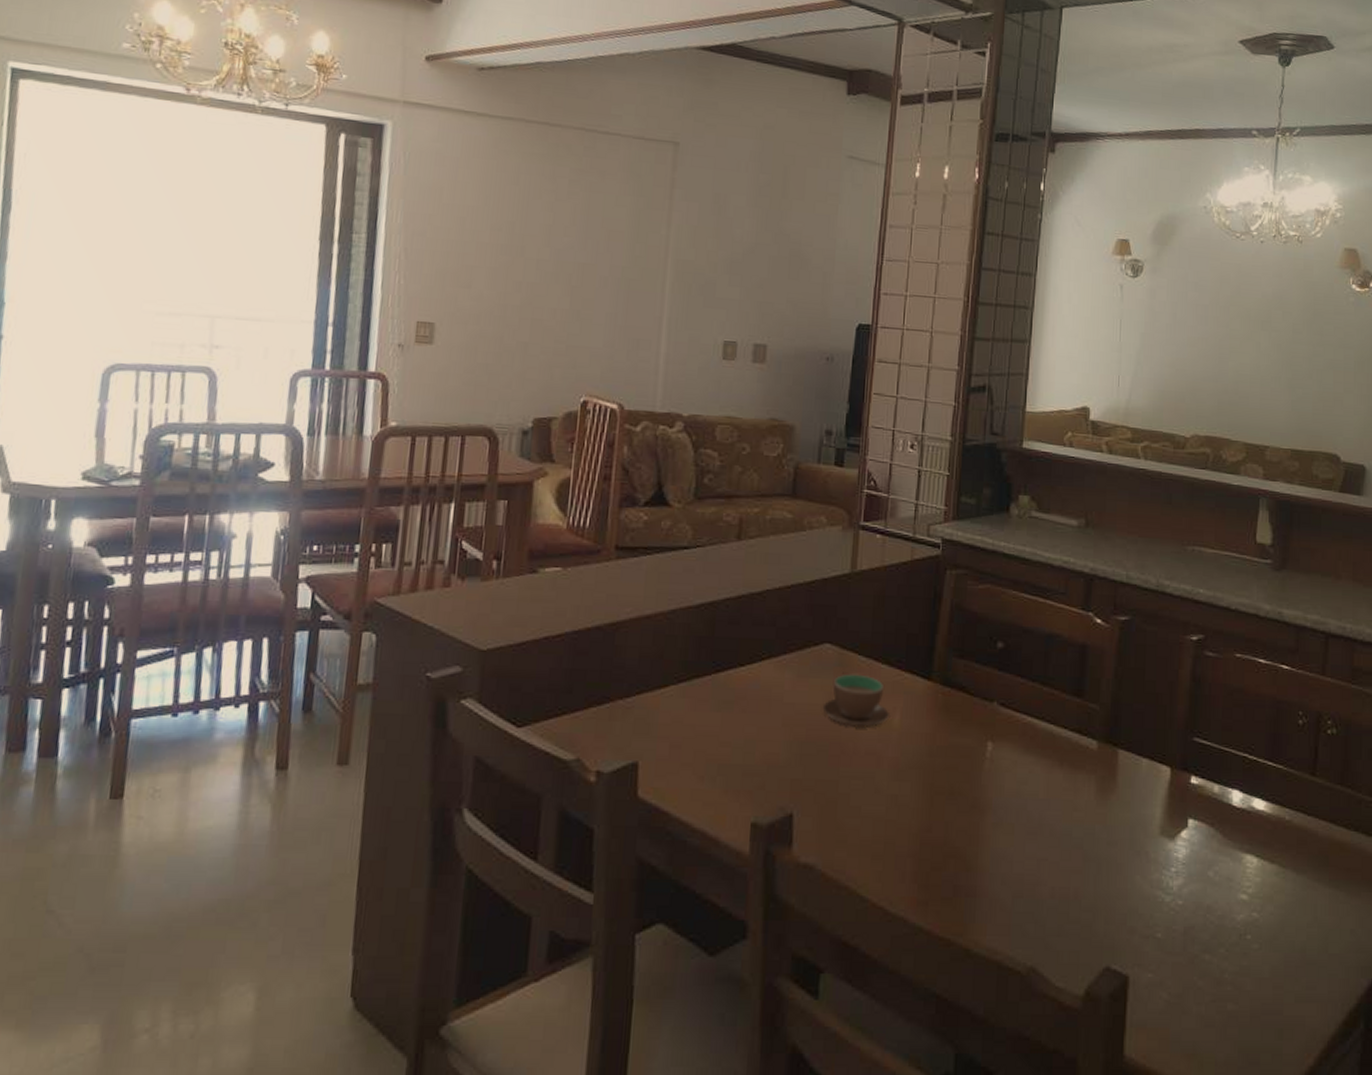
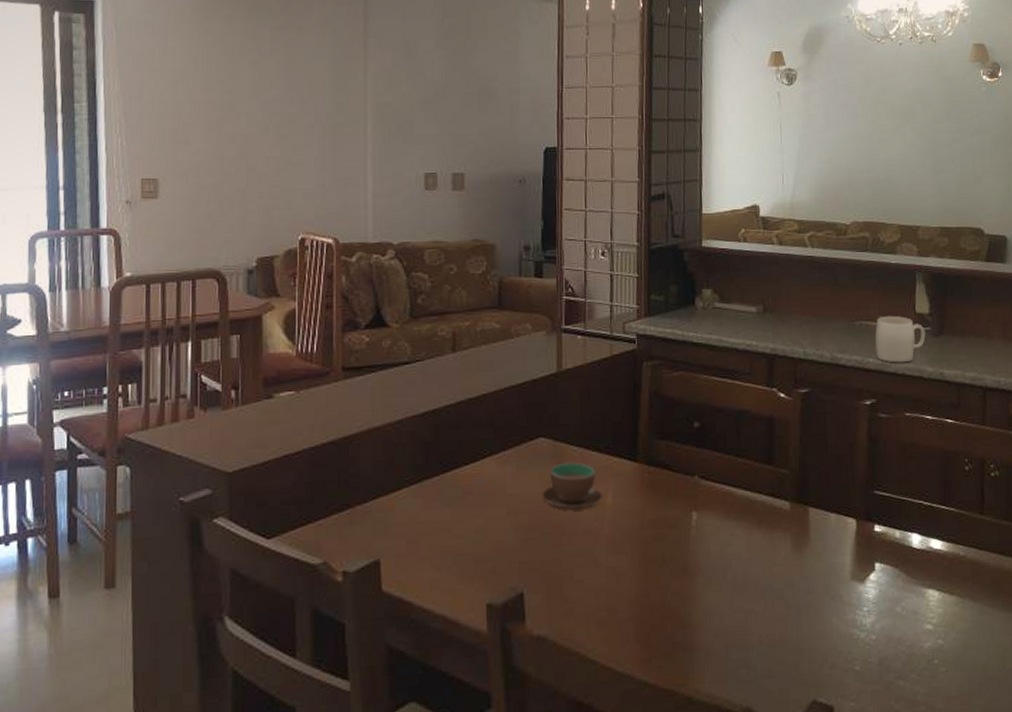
mug: none [1208,543,1265,597] -> present [875,315,926,363]

